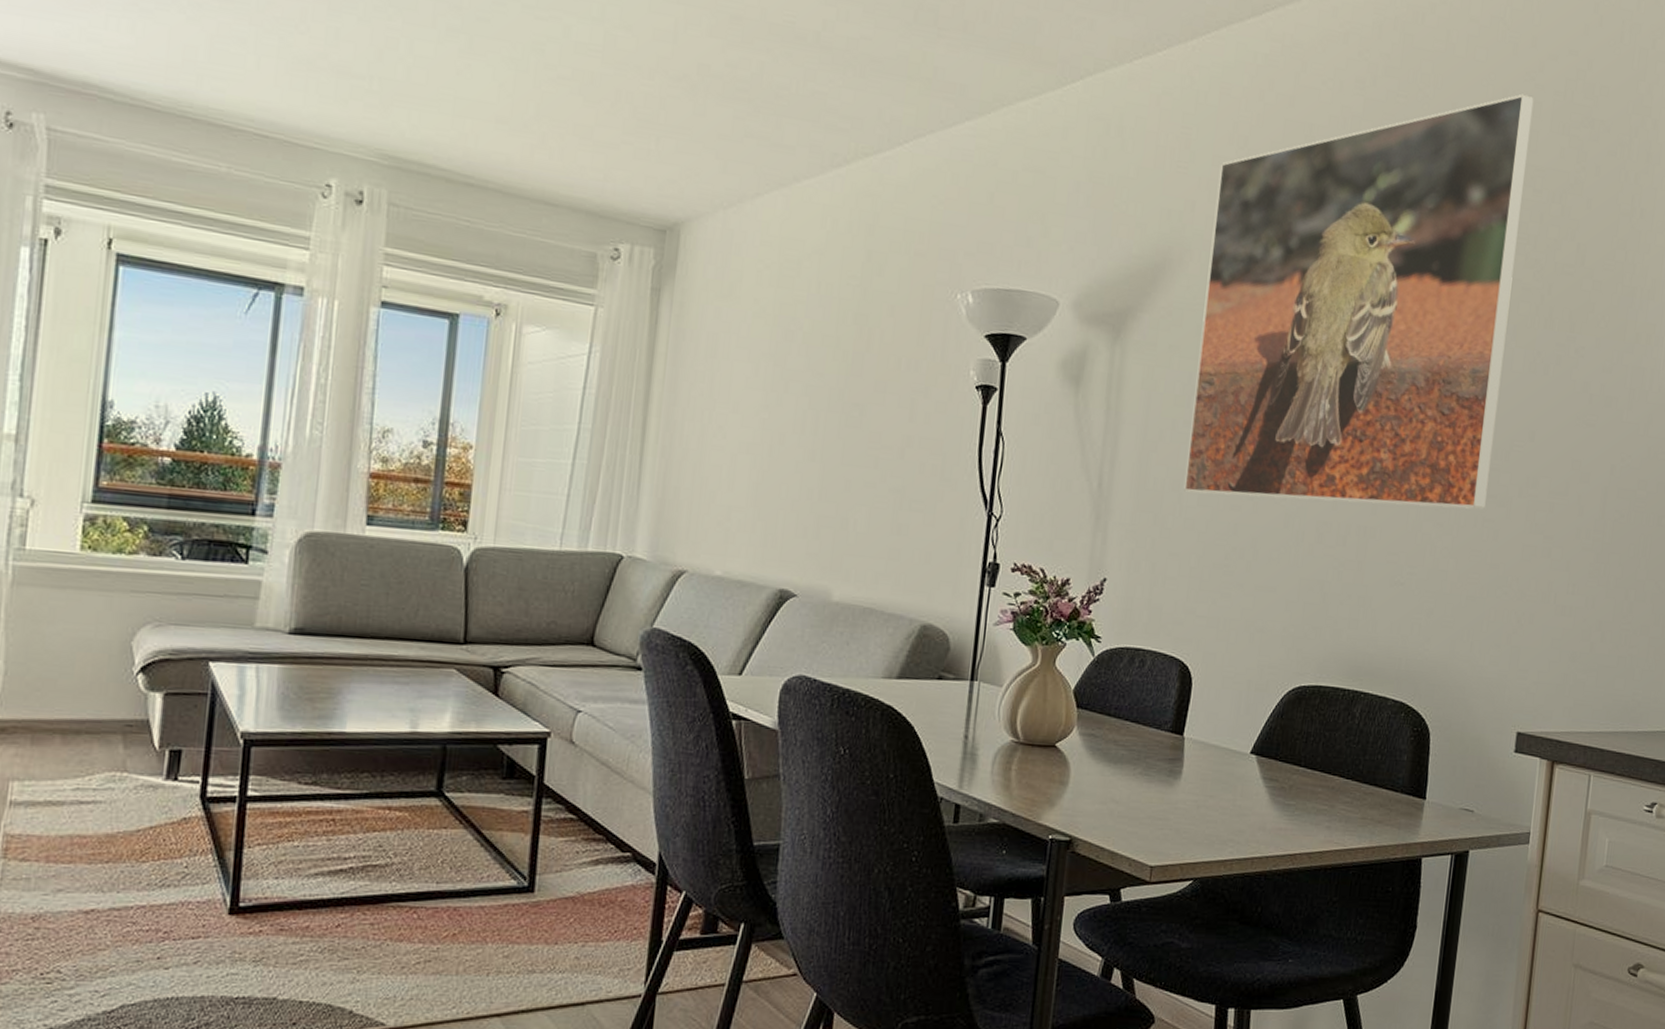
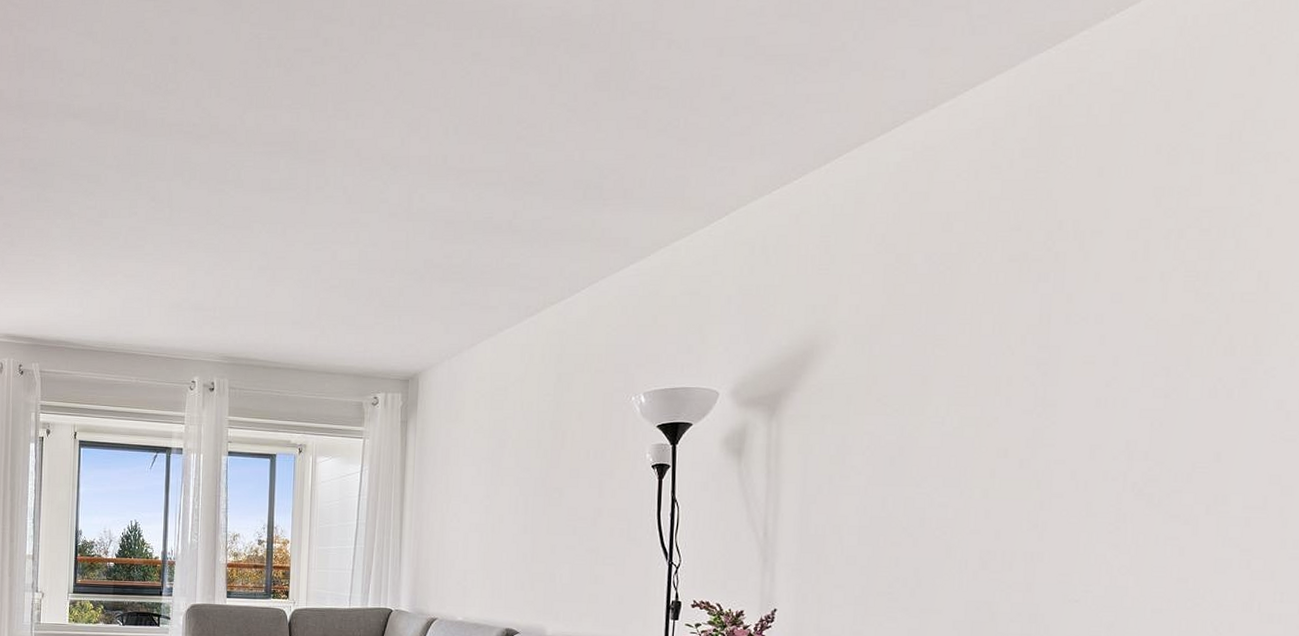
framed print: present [1184,94,1534,510] -> none [844,145,1194,535]

